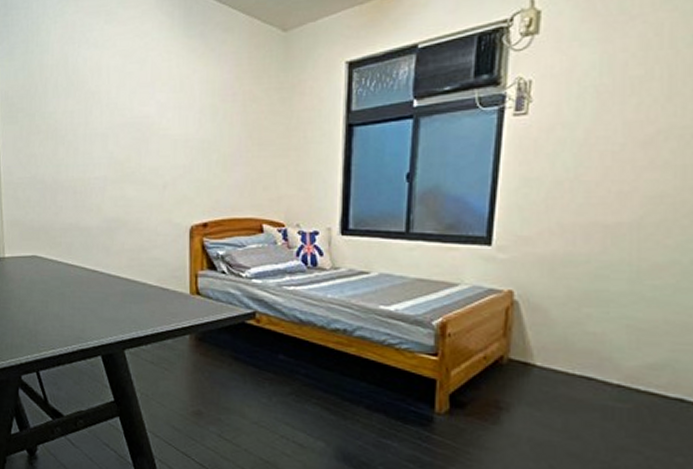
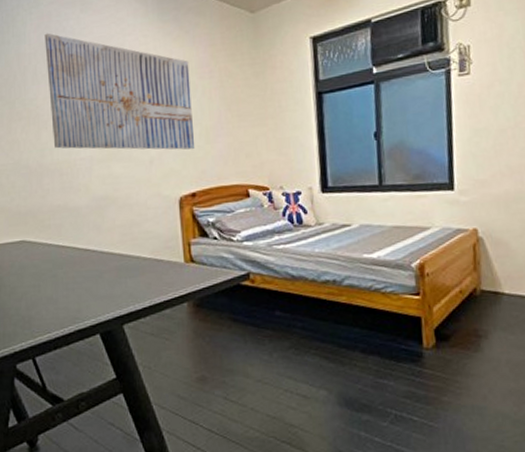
wall art: none [67,44,212,178] -> present [44,33,194,150]

